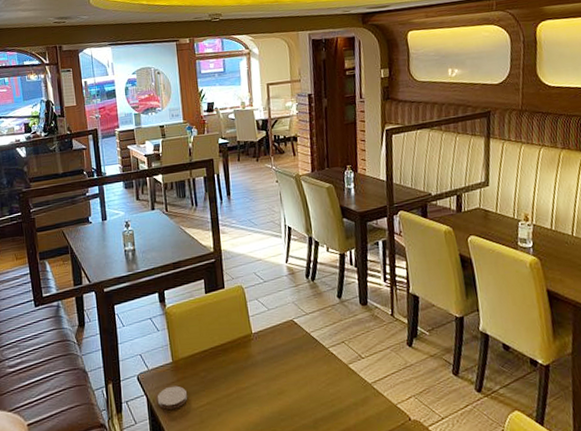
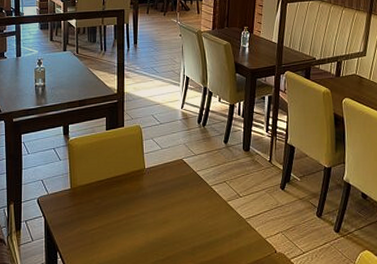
coaster: present [157,385,187,410] -> none [54,210,81,230]

